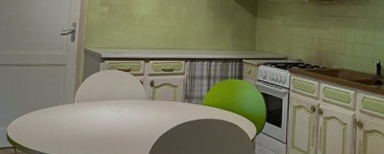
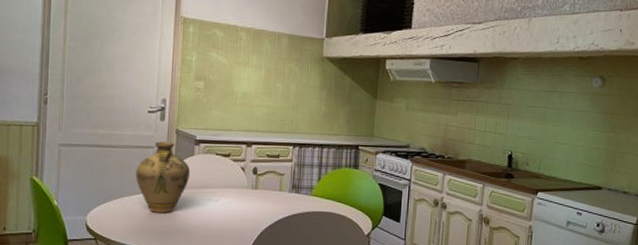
jug: none [49,60,97,123] -> present [135,141,191,213]

